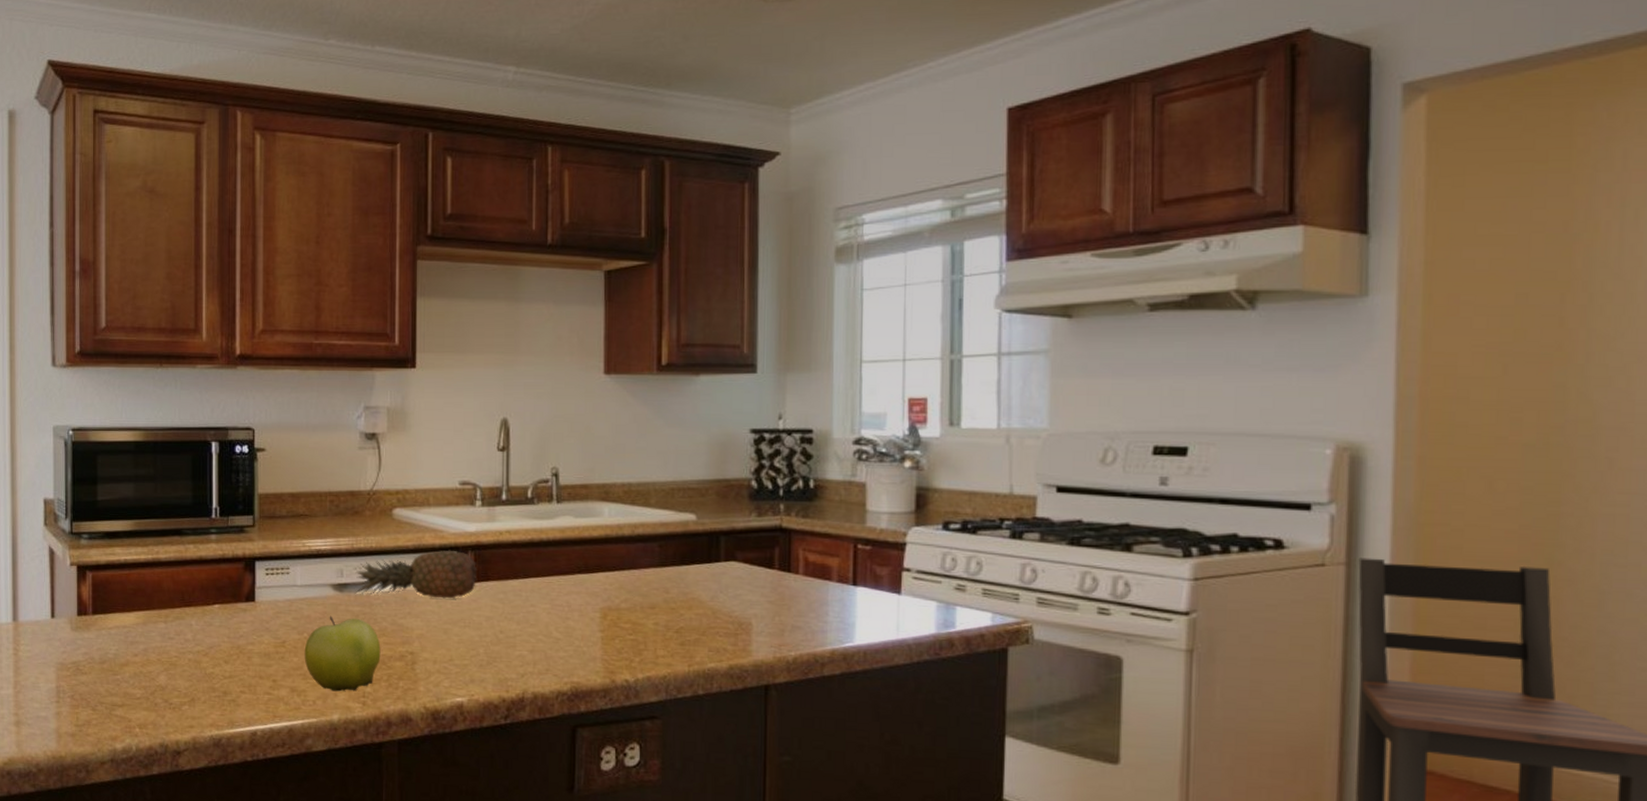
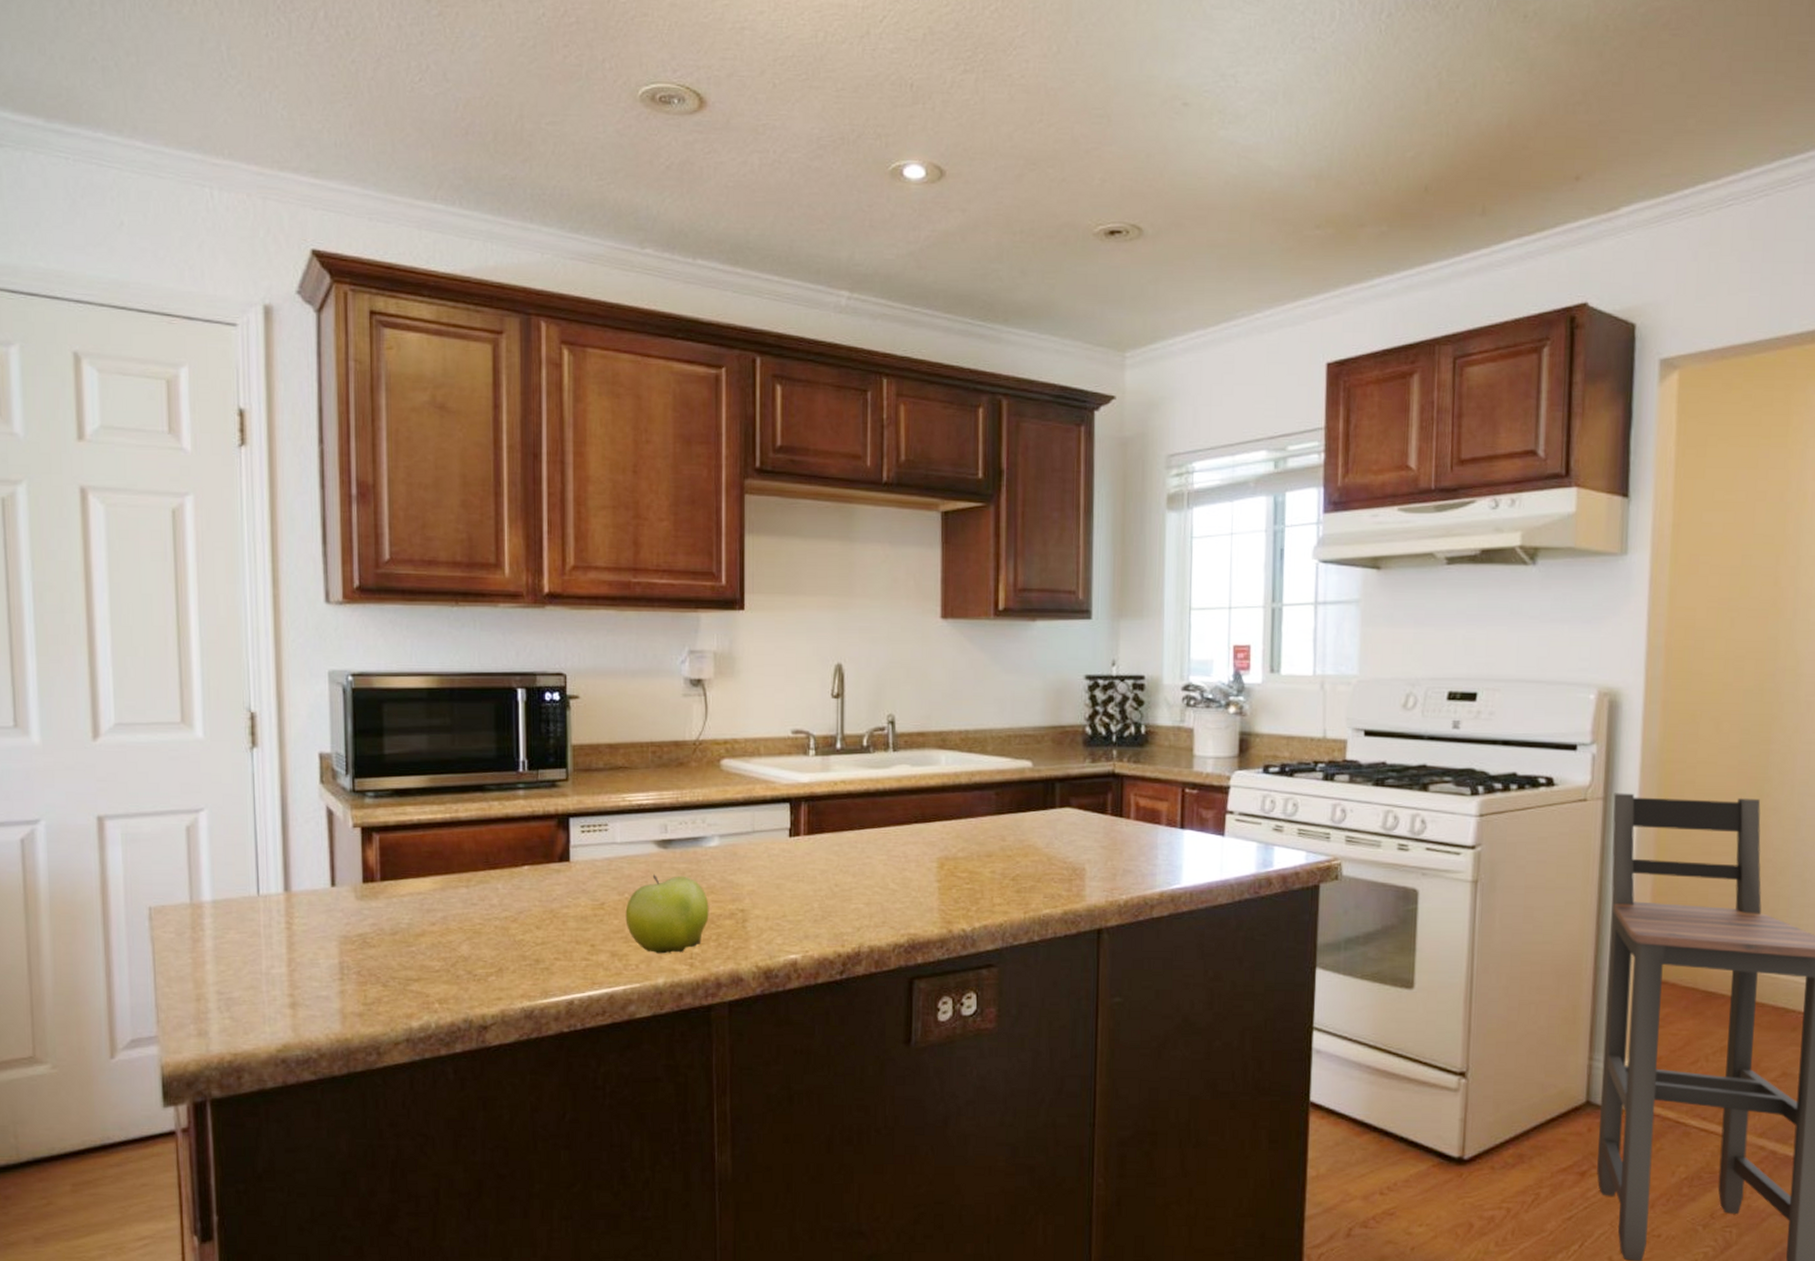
fruit: present [355,550,478,599] -> none [681,801,811,853]

